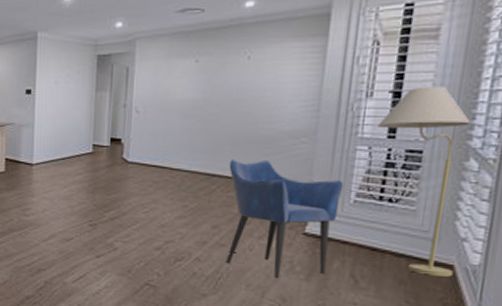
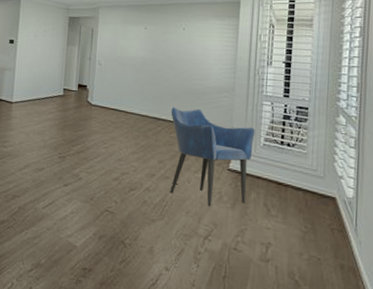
floor lamp: present [376,86,472,277] -> none [276,60,339,207]

